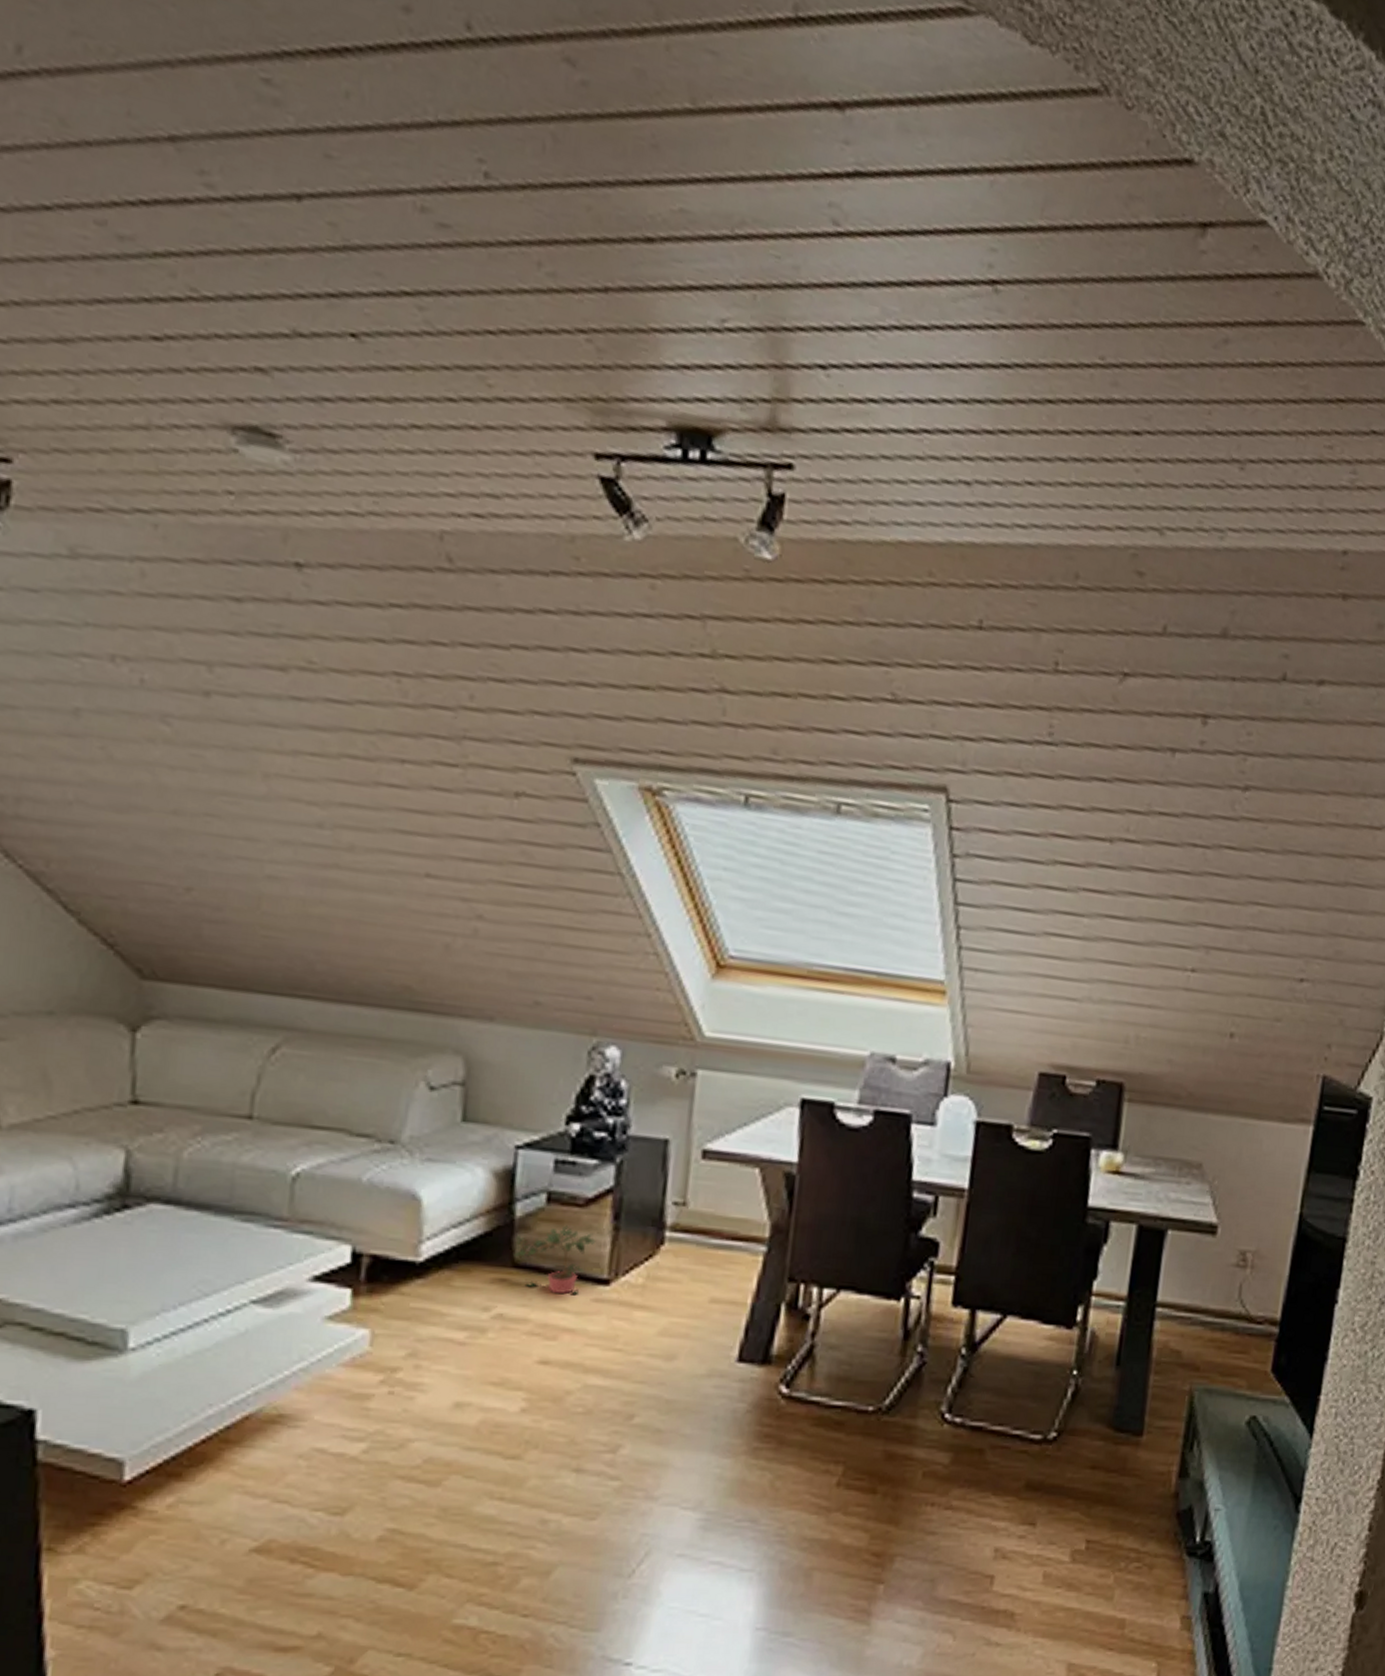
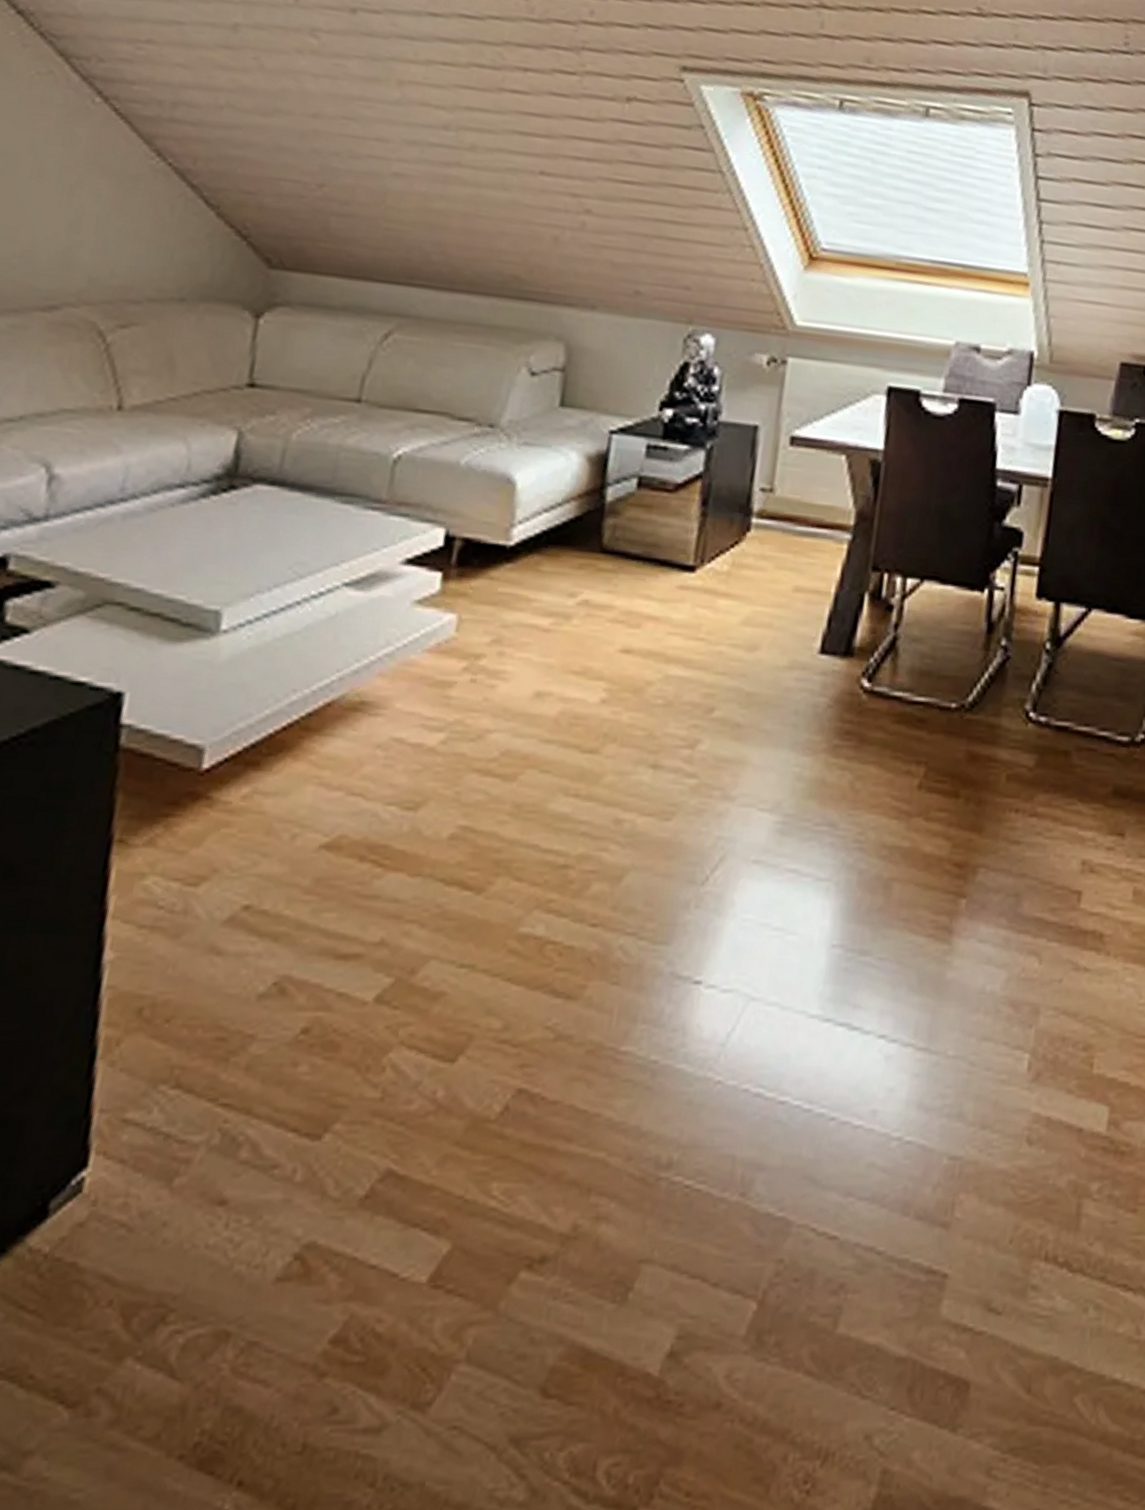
potted plant: present [514,1225,596,1295] -> none [602,510,684,581]

